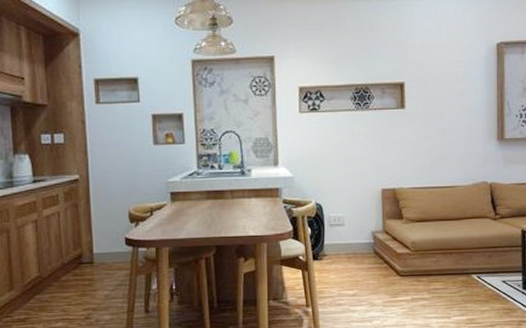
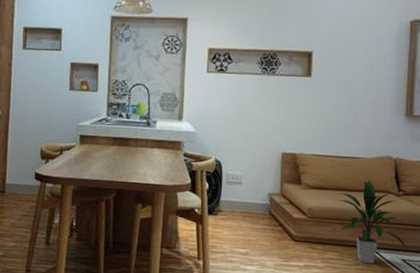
indoor plant: none [438,206,508,289] -> present [337,179,409,264]

